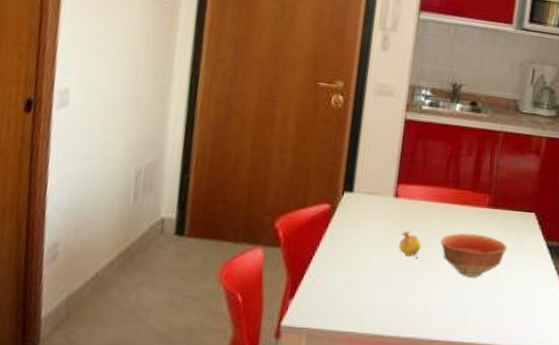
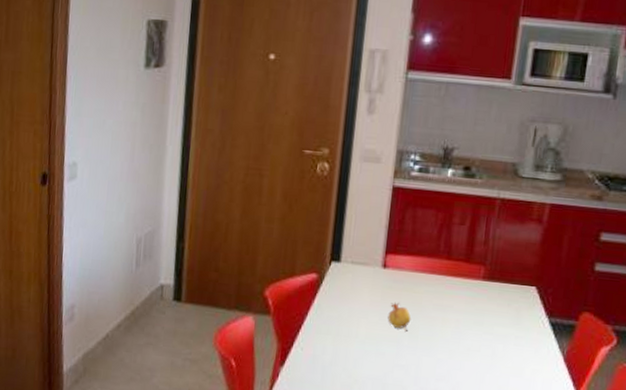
bowl: present [440,233,507,277] -> none [431,306,504,353]

